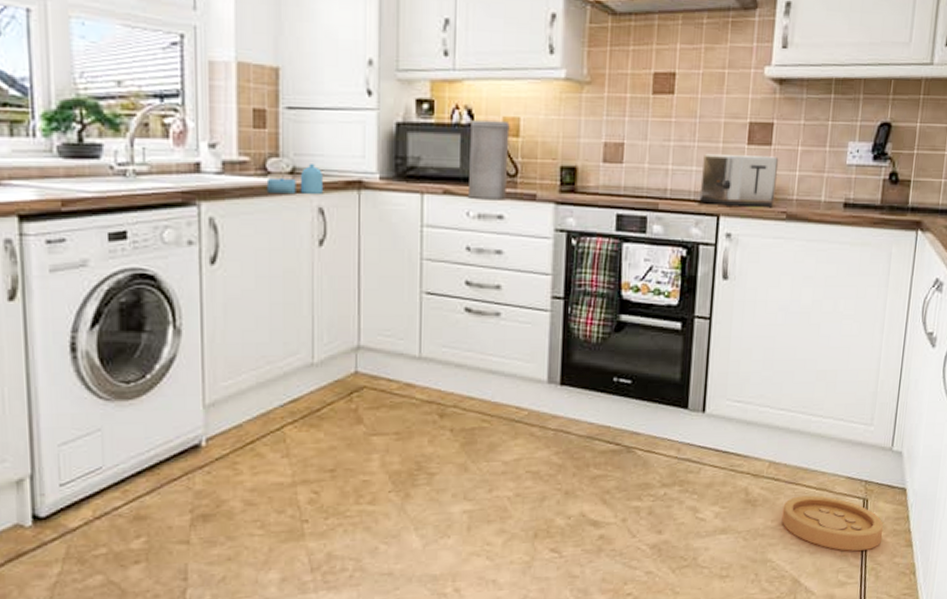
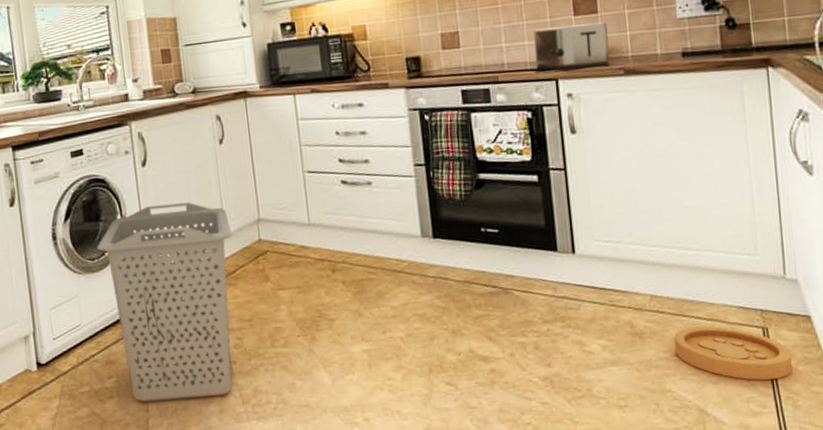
laundry basket: none [135,317,322,568] -> present [97,202,233,402]
soap dispenser: present [266,164,324,196] -> none [176,83,219,111]
canister: present [467,120,510,200] -> none [326,29,364,94]

